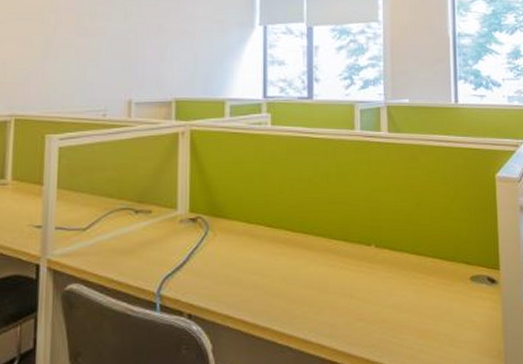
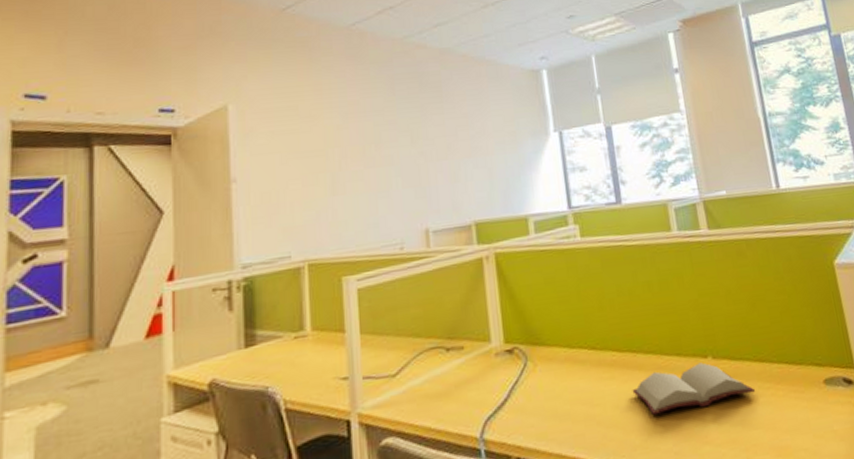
hardback book: none [300,249,410,290] -> present [632,362,756,415]

